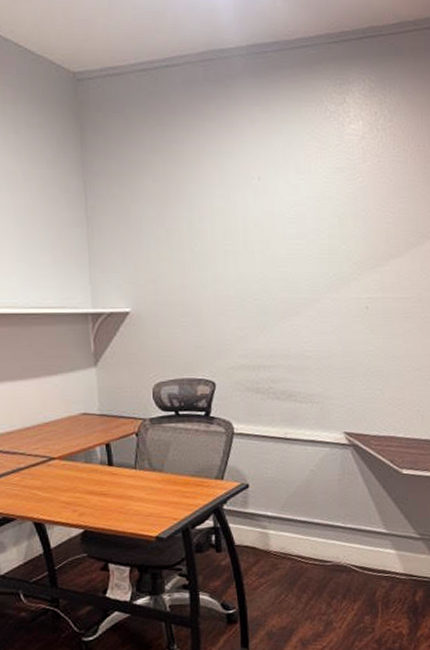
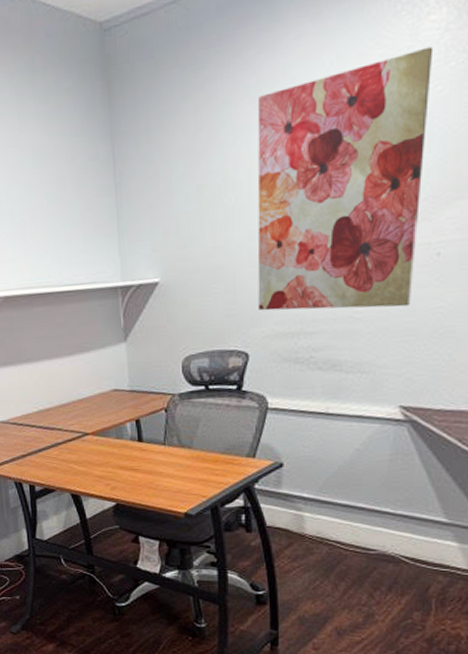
wall art: none [219,147,355,349] -> present [257,46,434,311]

